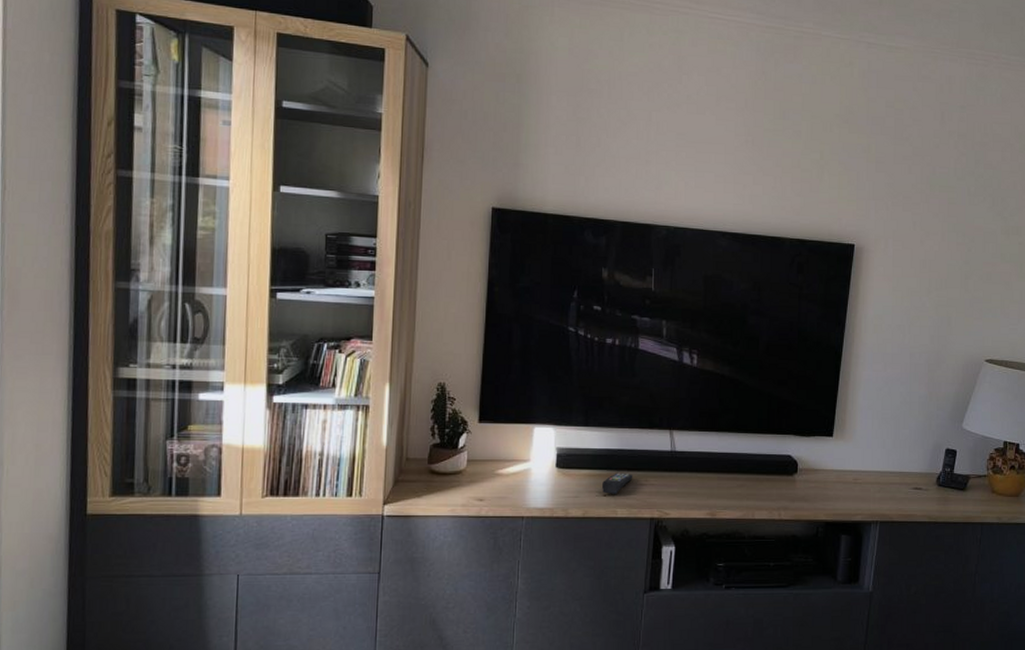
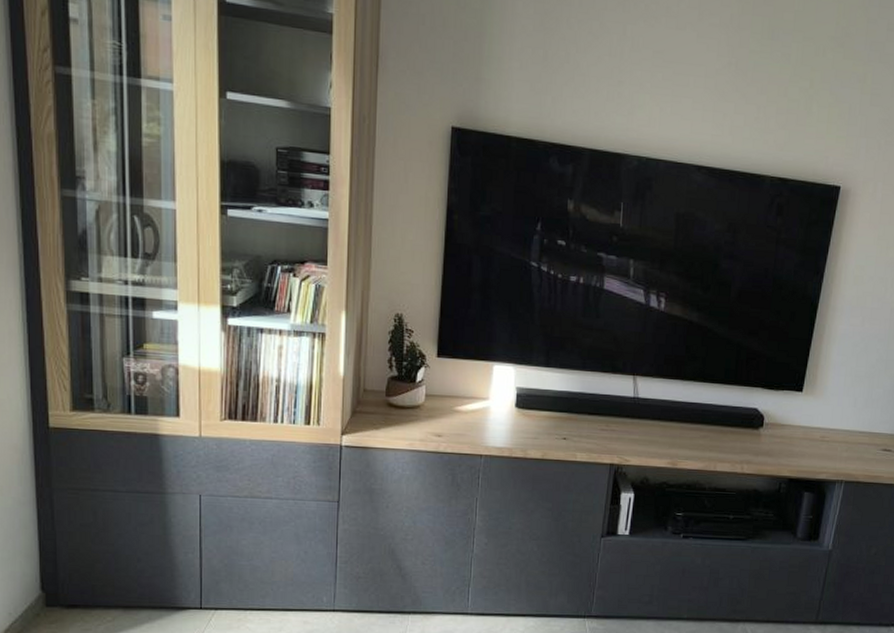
remote control: present [601,472,633,494] -> none [561,416,594,438]

